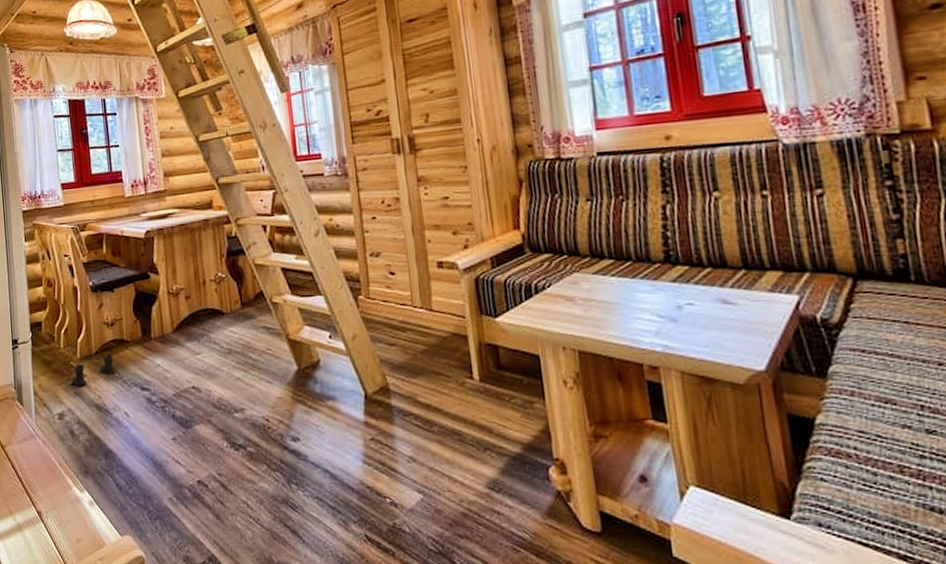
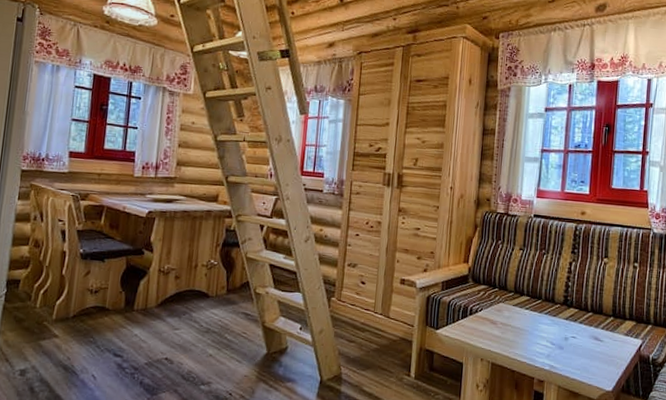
boots: present [69,353,116,386] -> none [38,318,91,346]

